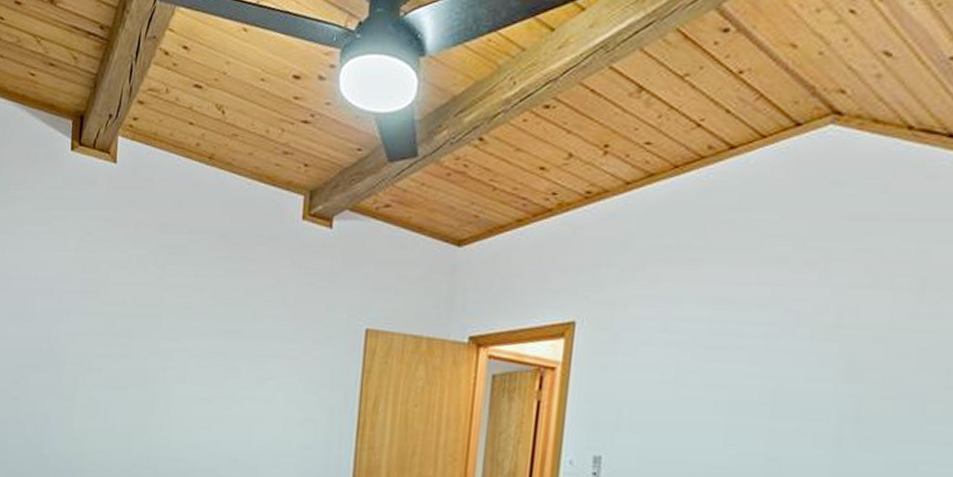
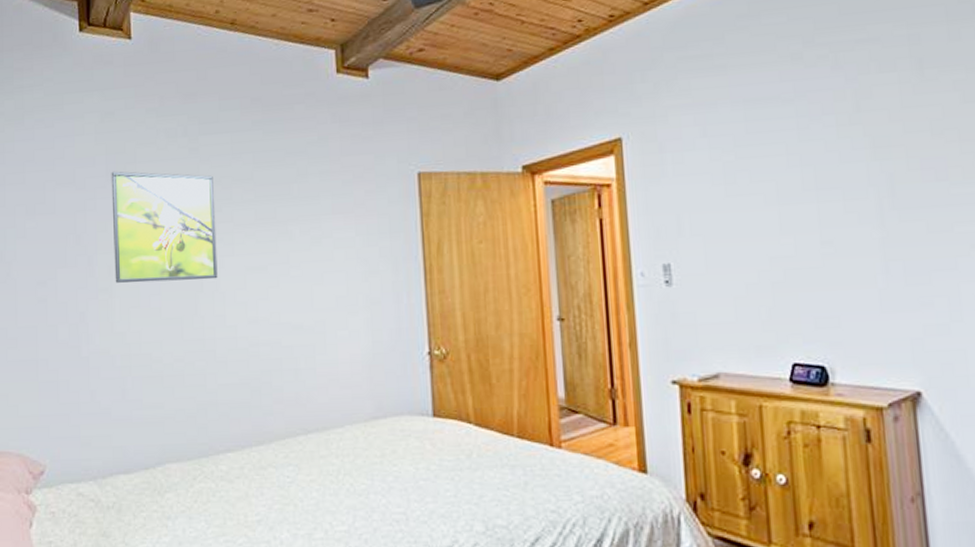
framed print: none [78,289,175,403] -> present [111,171,218,283]

